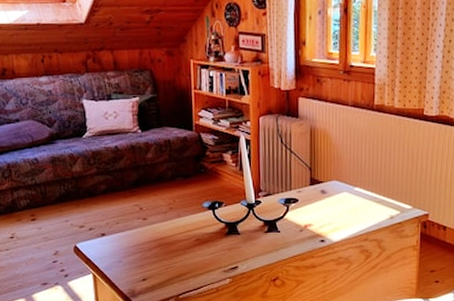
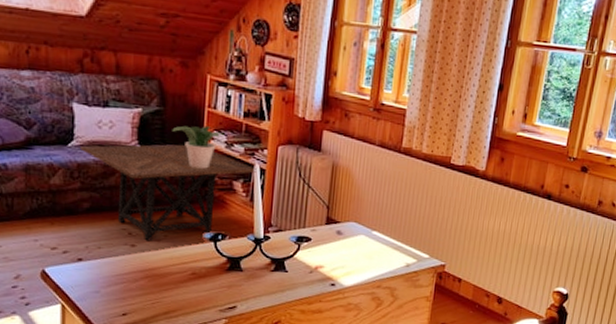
side table: none [92,125,242,214] -> present [79,144,256,241]
potted plant: none [166,106,211,145] -> present [172,125,224,169]

